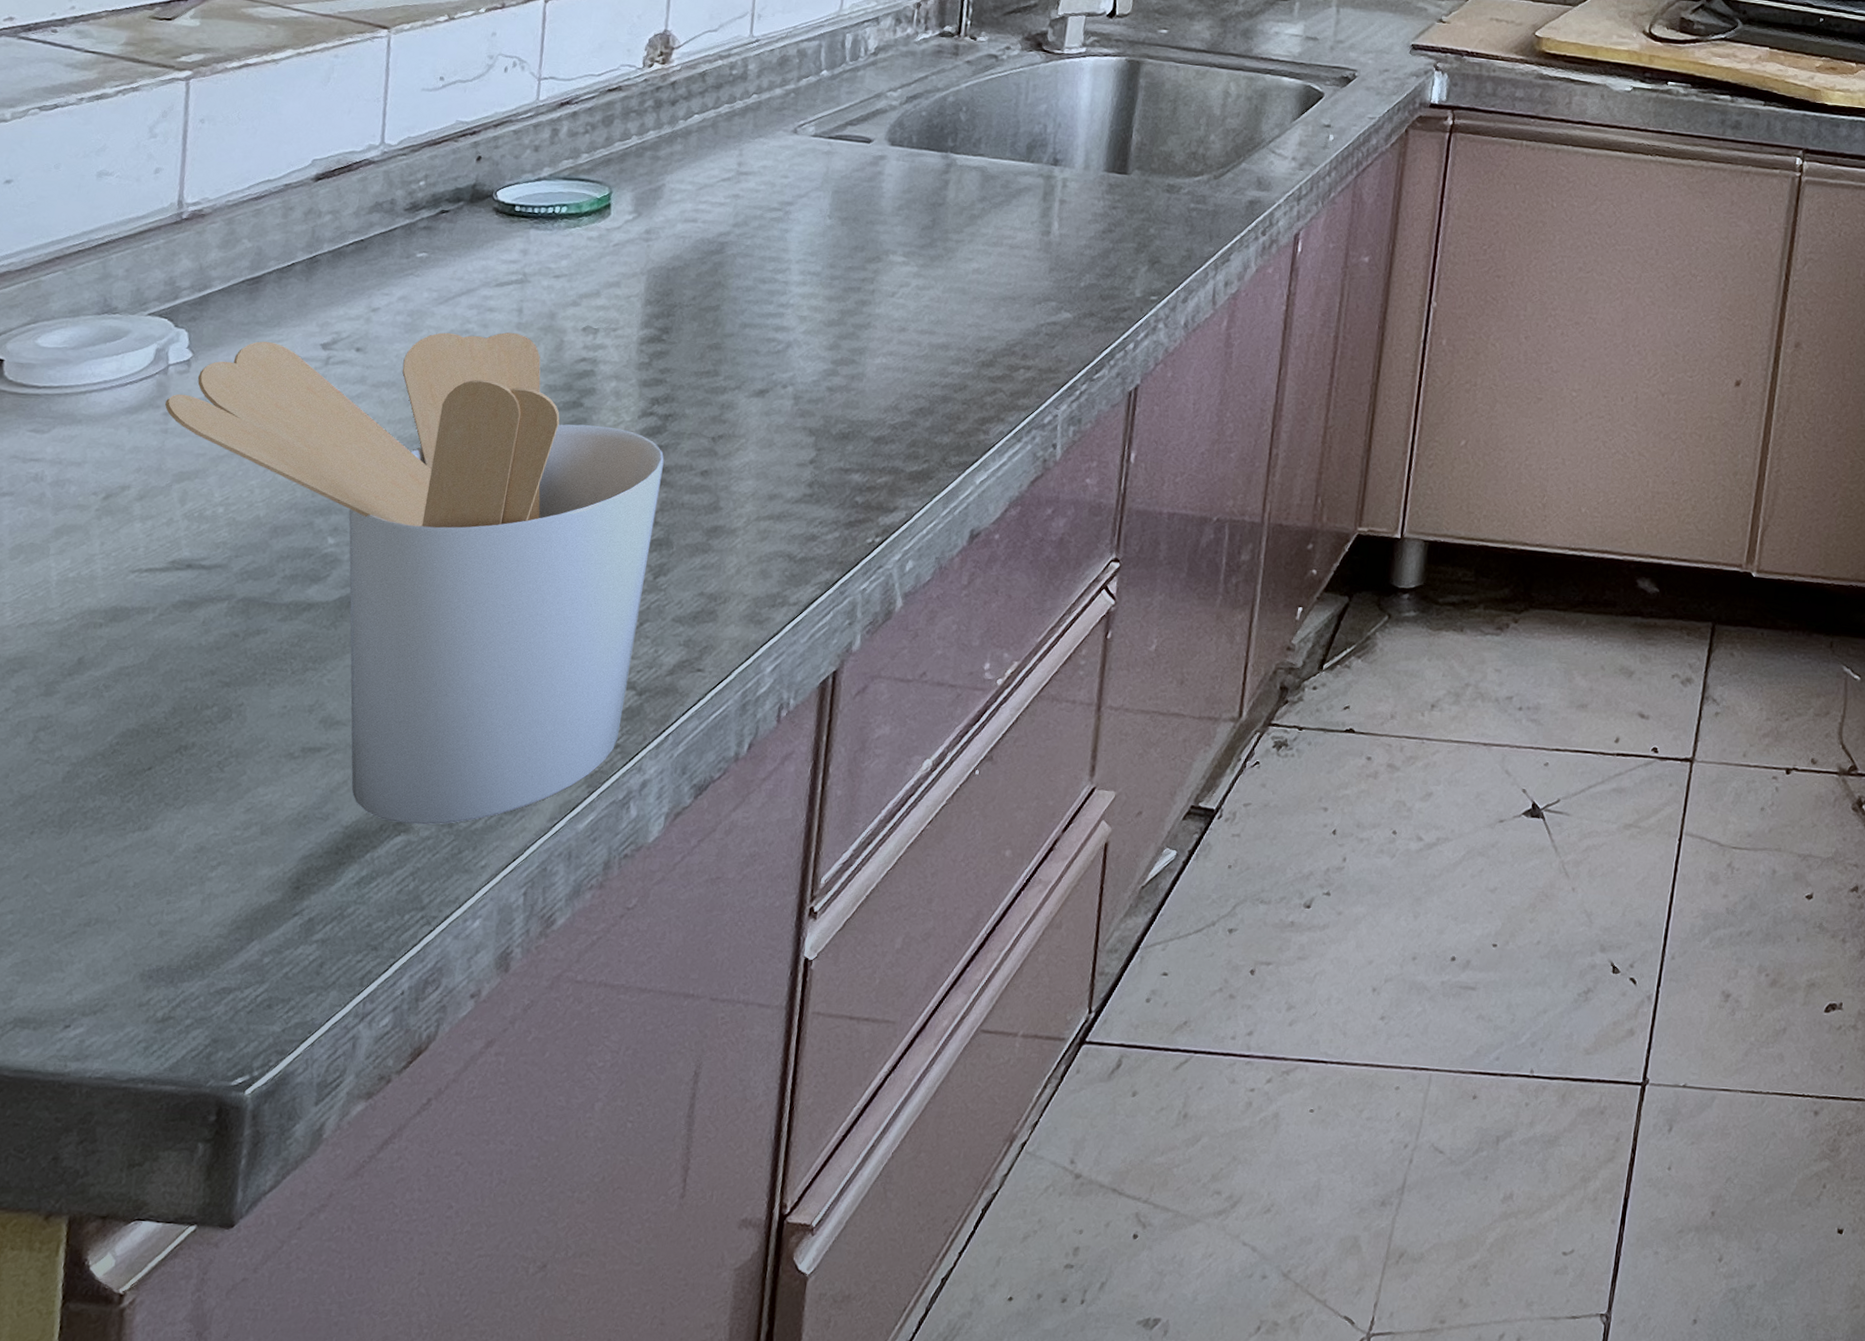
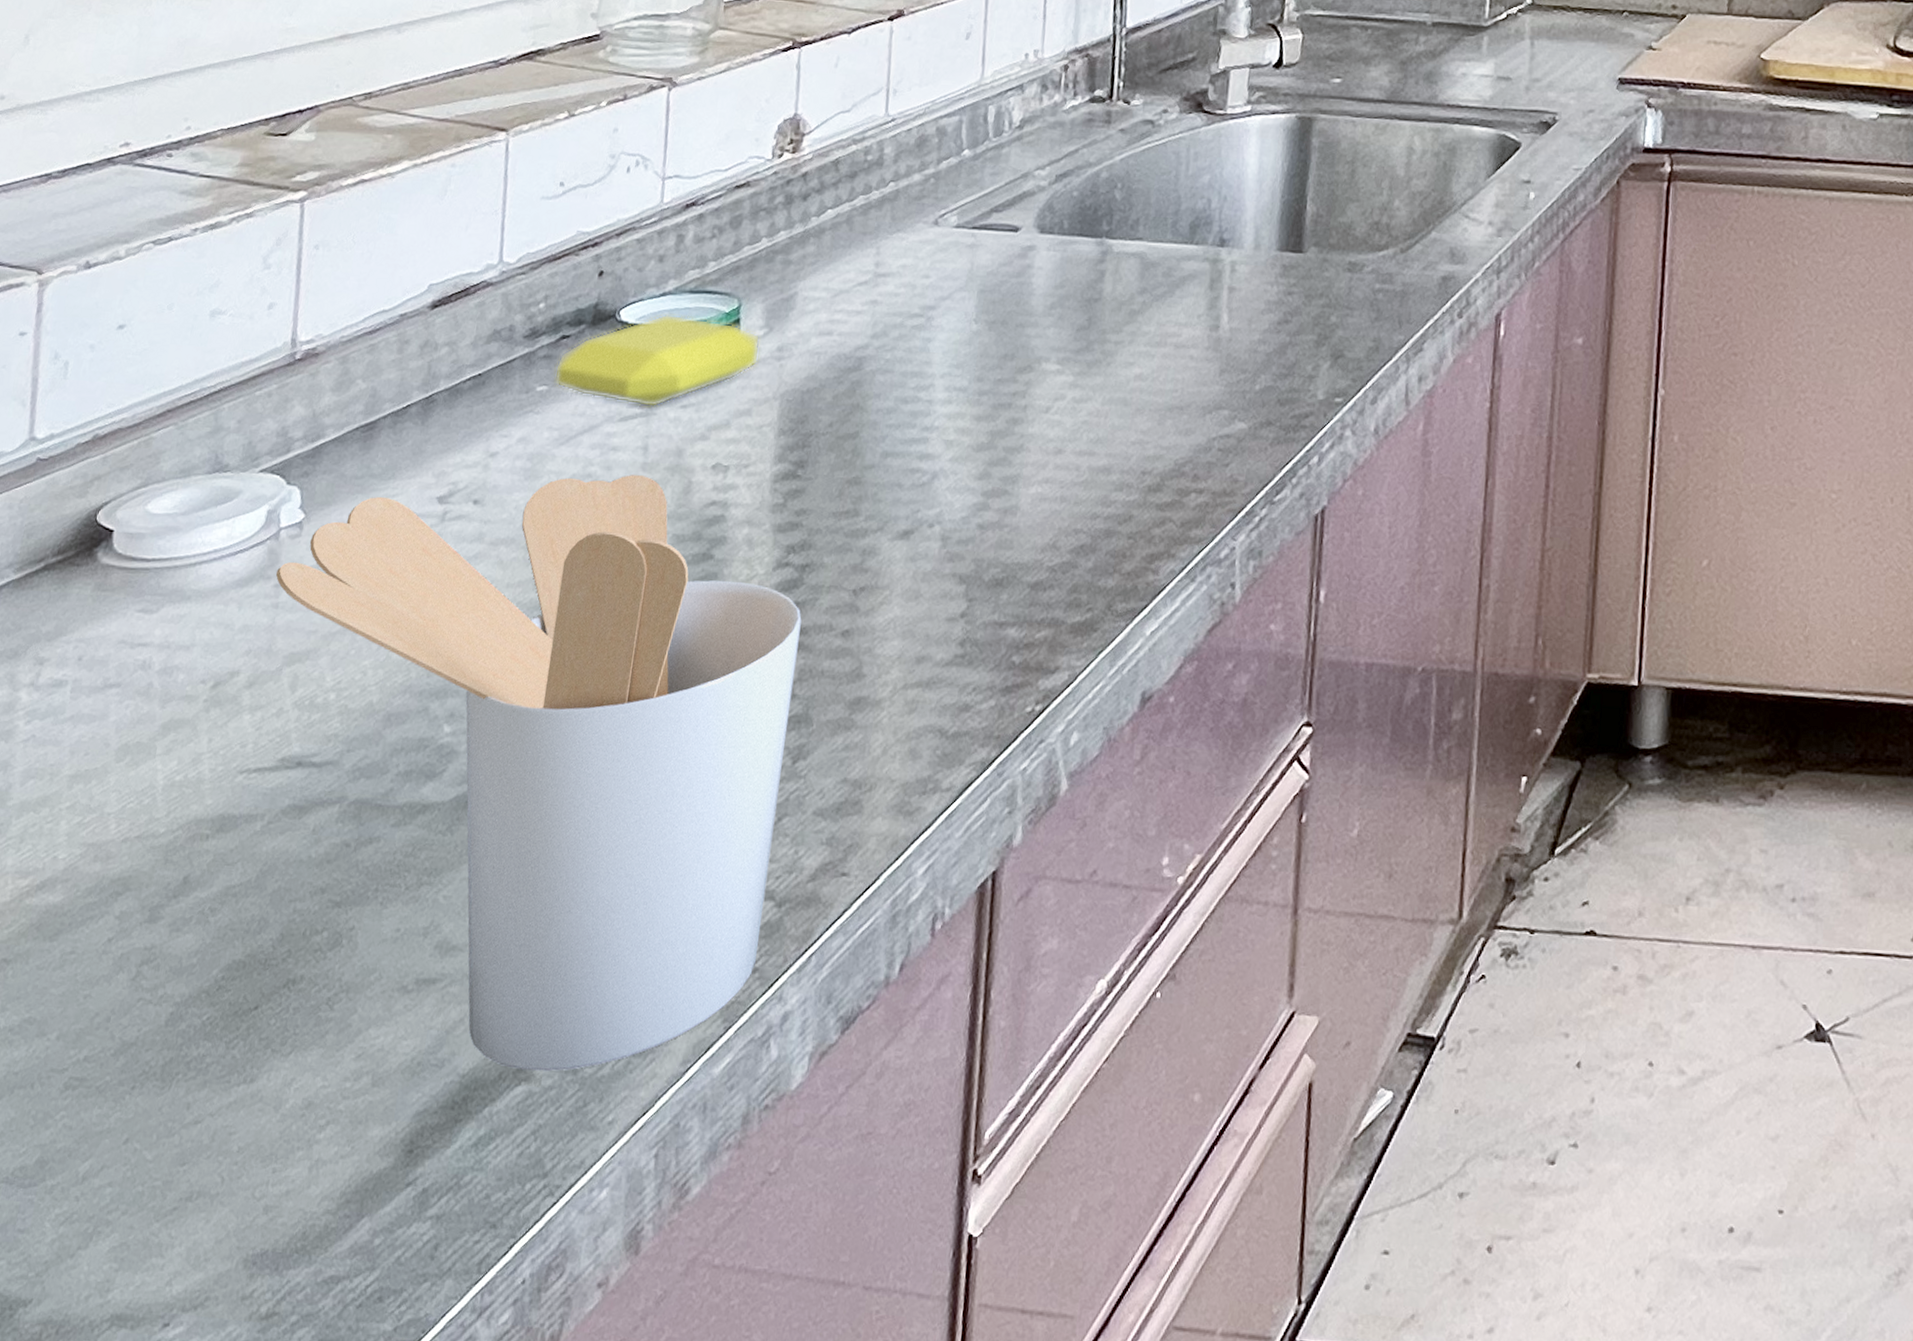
soap bar: none [433,196,630,276] -> present [554,314,761,408]

